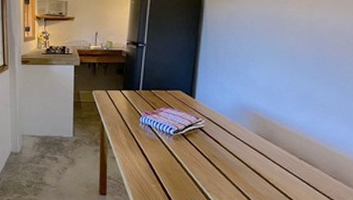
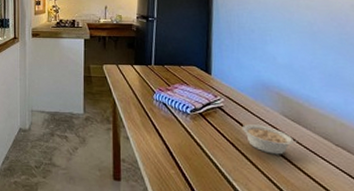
legume: none [218,143,266,169] -> present [241,124,297,155]

